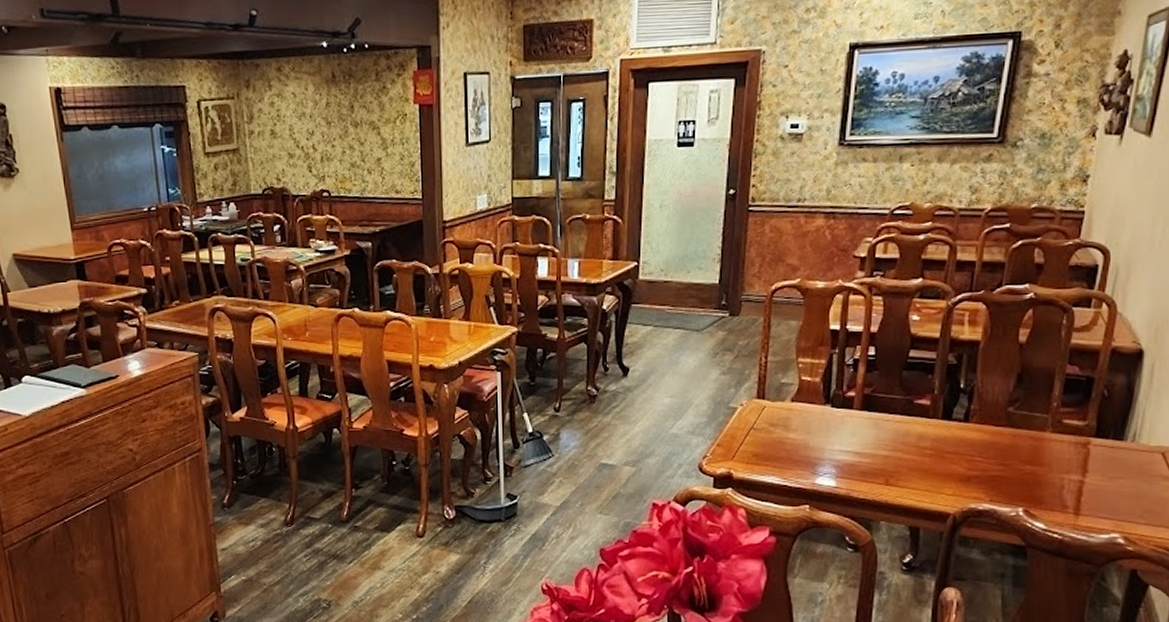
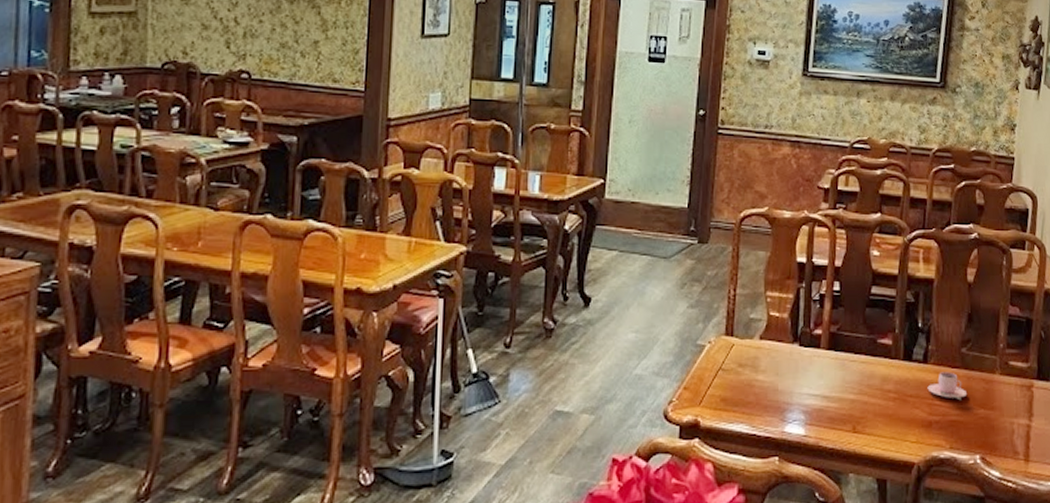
teacup: none [967,430,1013,457] -> present [927,372,968,401]

